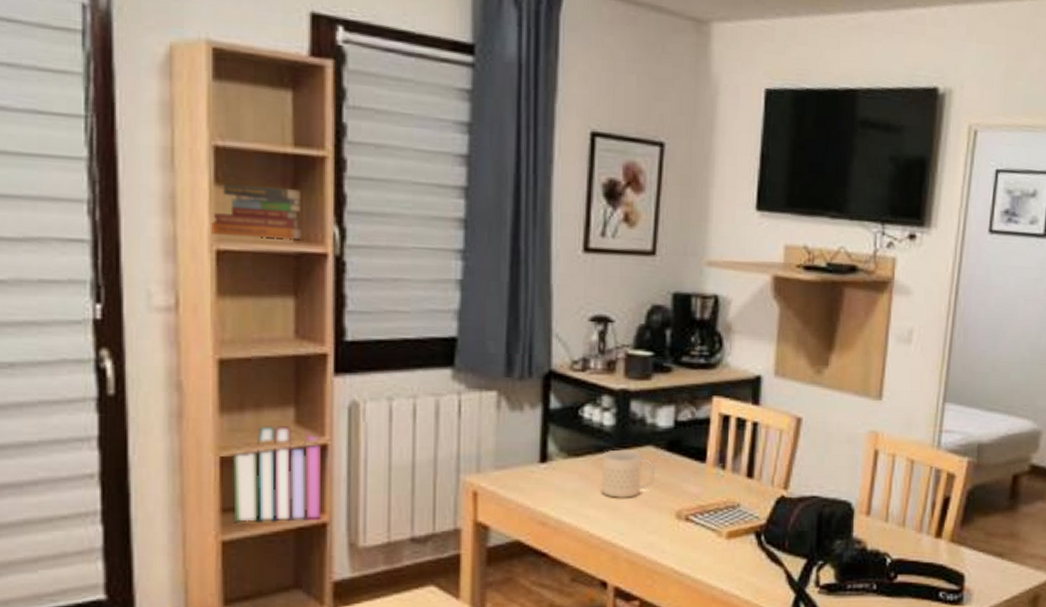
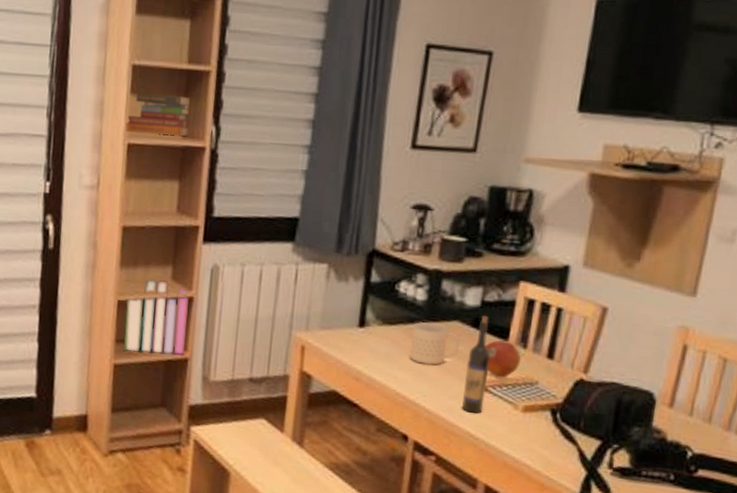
wine bottle: none [662,437,689,546] -> present [462,316,491,414]
fruit: none [683,462,721,504] -> present [485,339,522,378]

